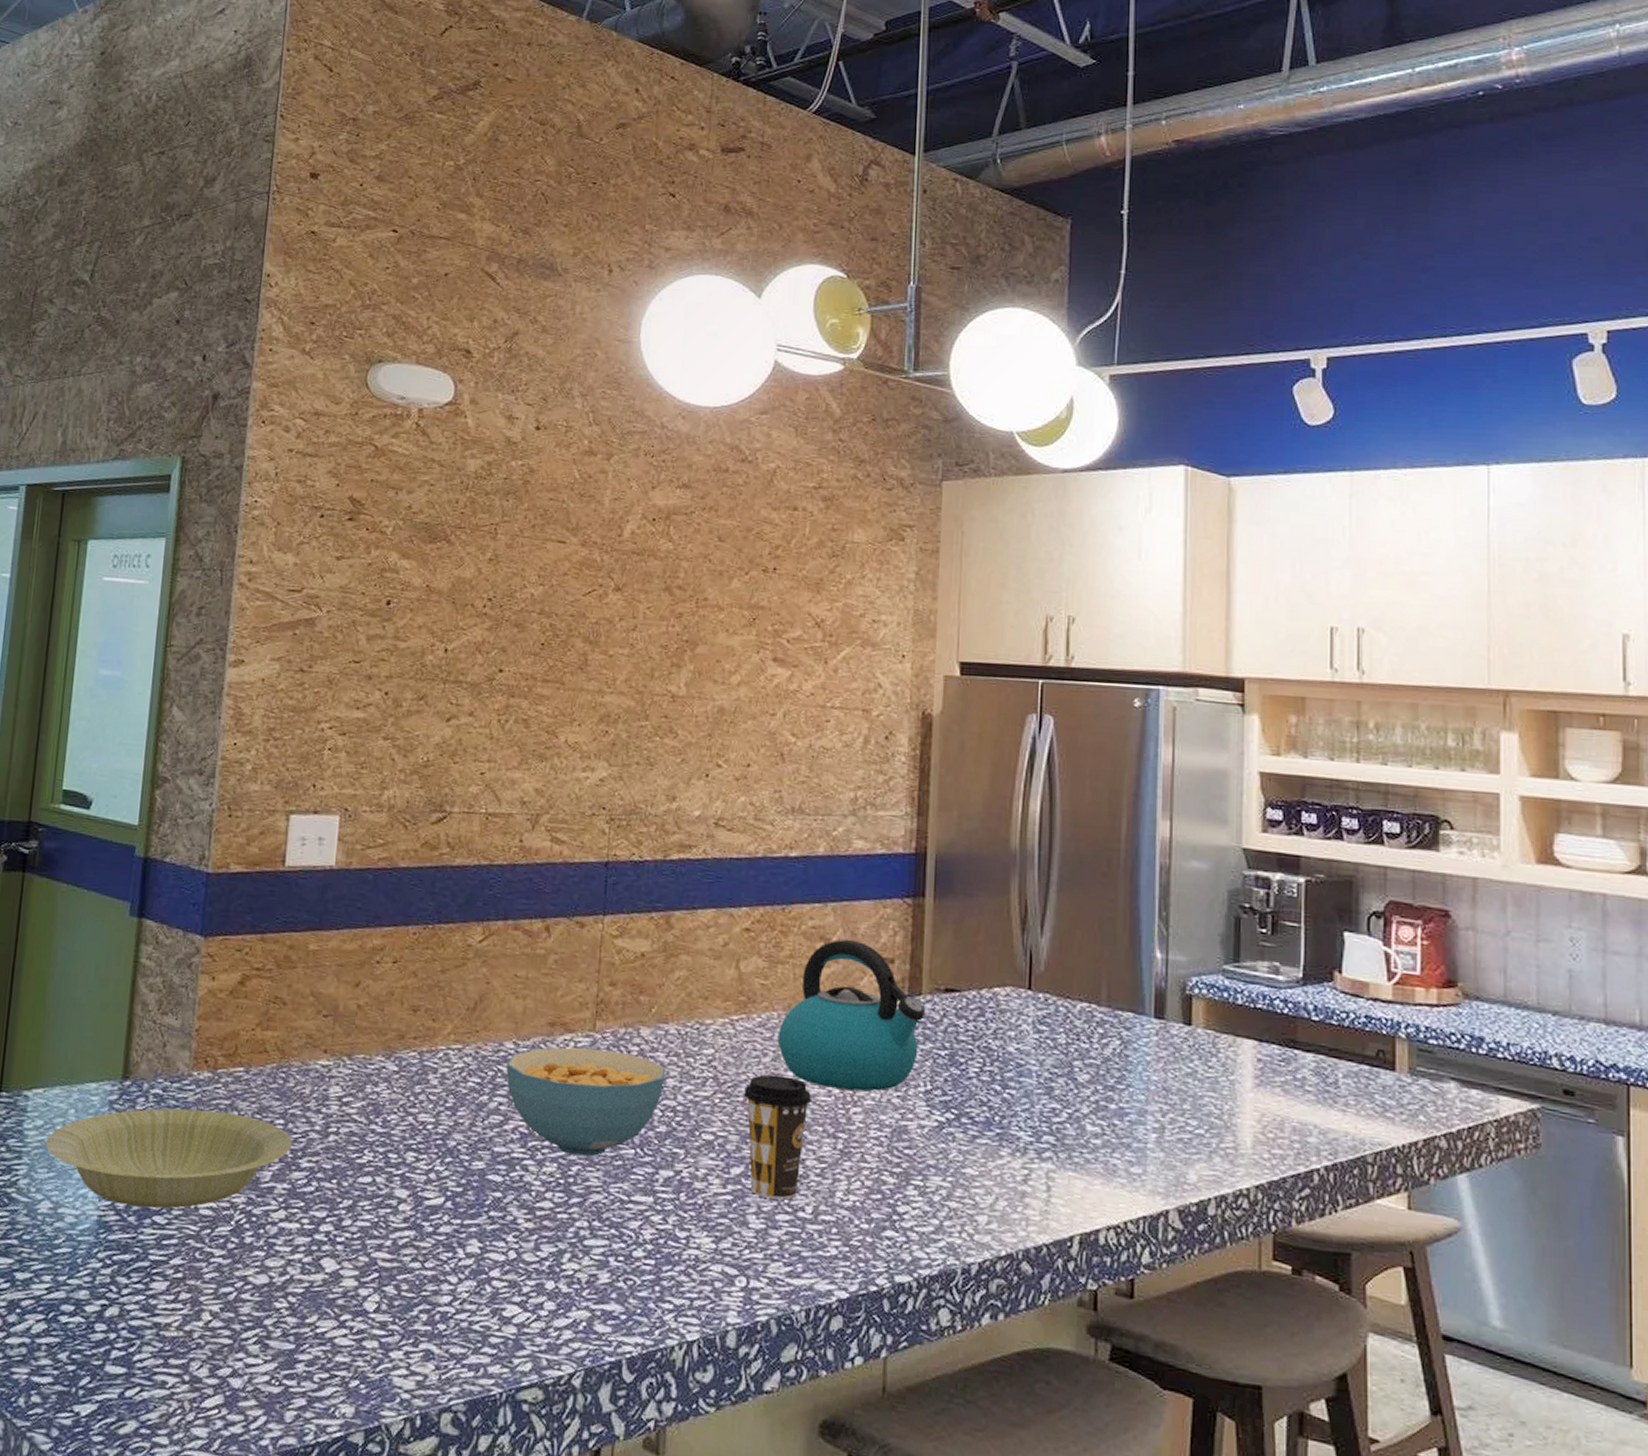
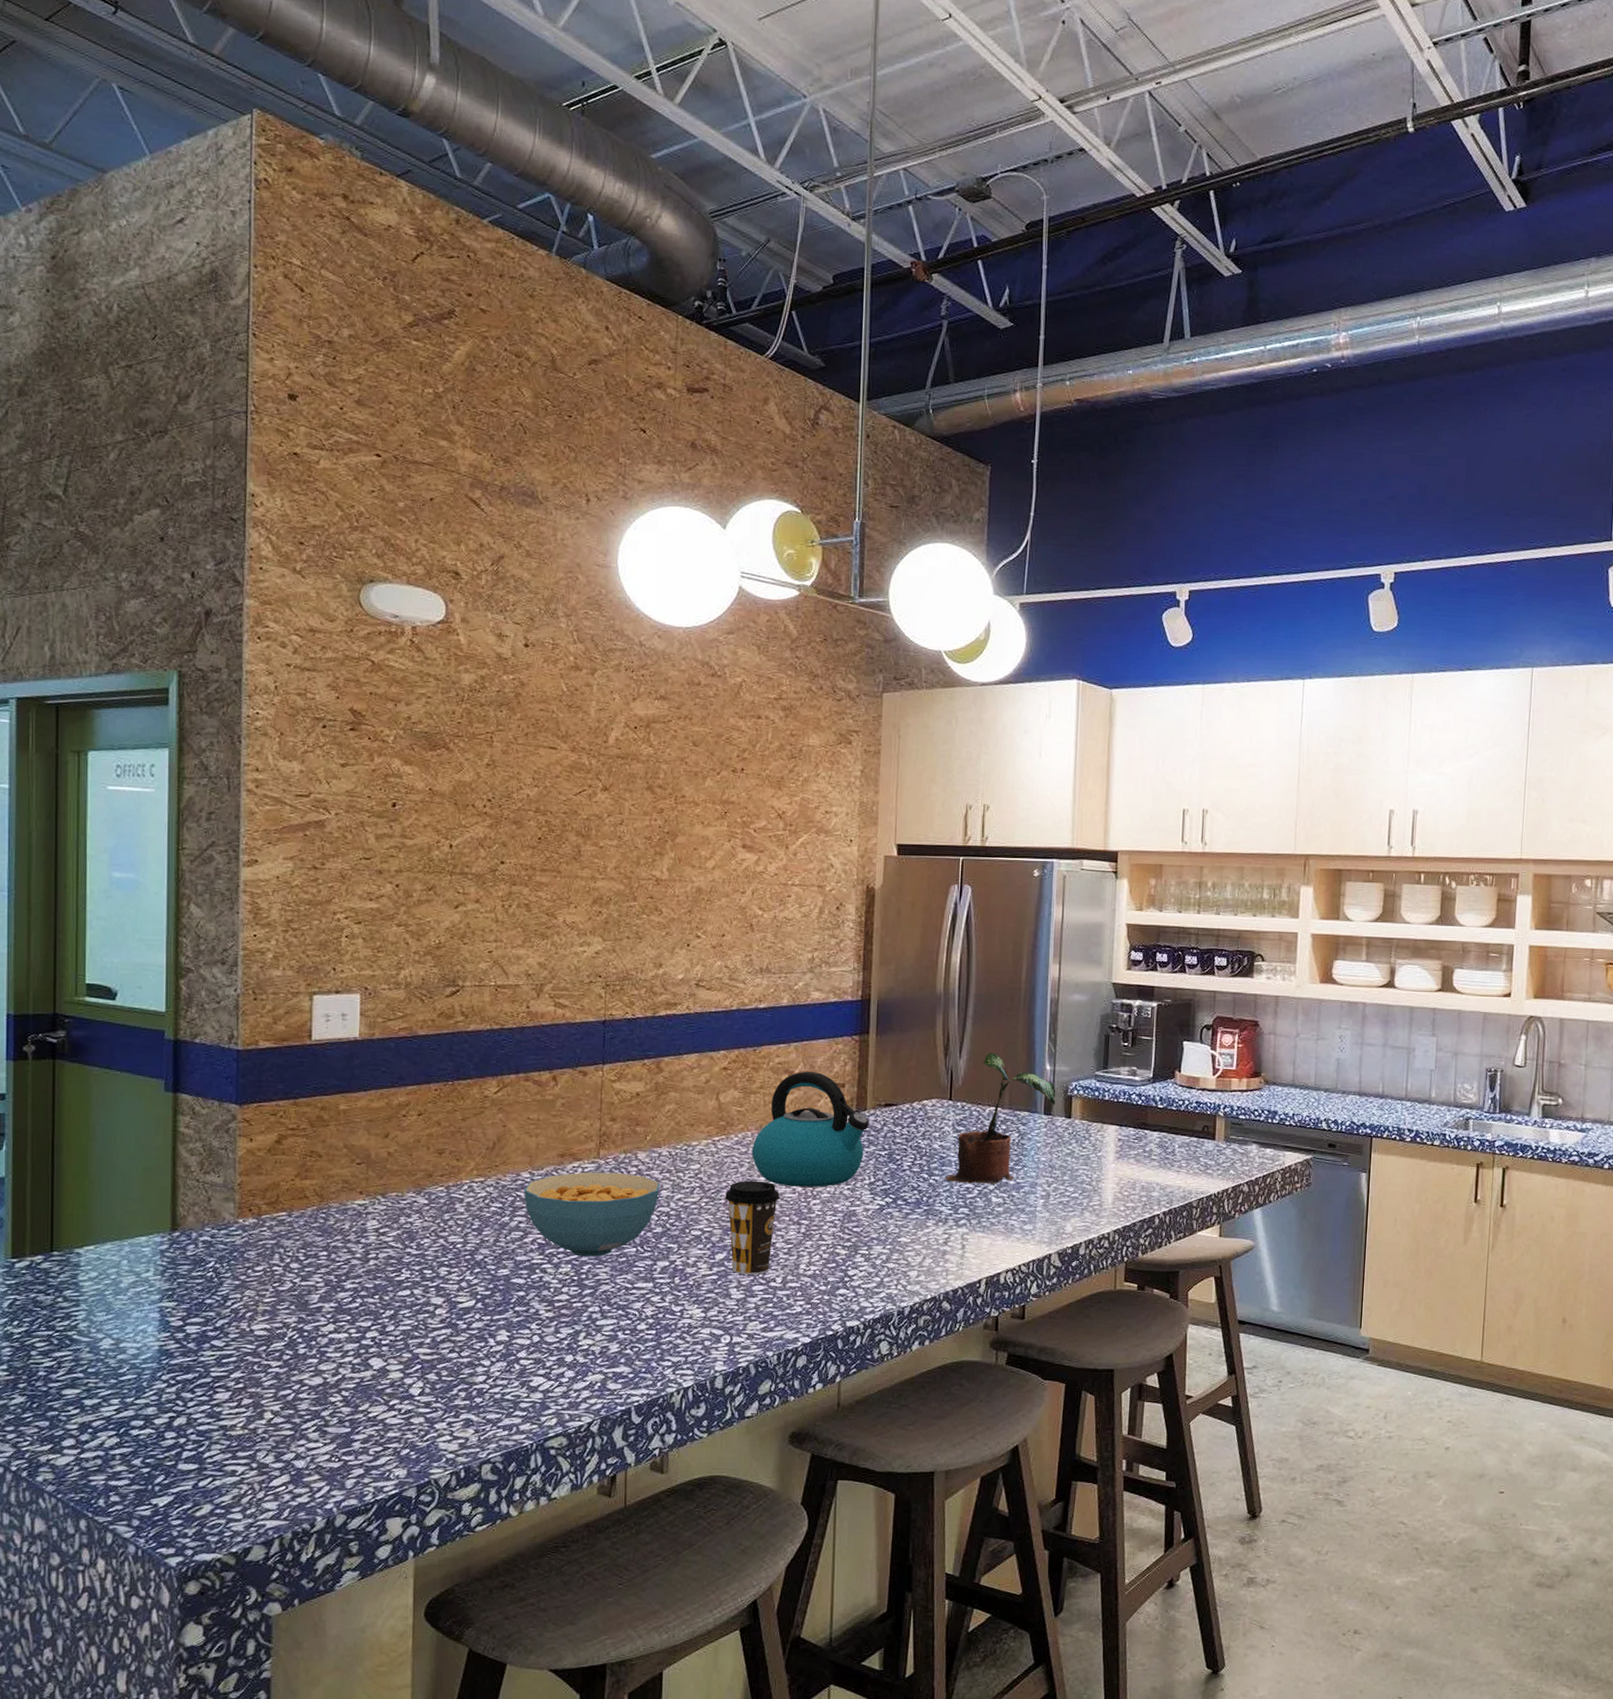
bowl: present [45,1108,293,1209] -> none [102,1250,336,1335]
potted plant: none [1022,930,1170,1108] -> present [944,1052,1056,1185]

